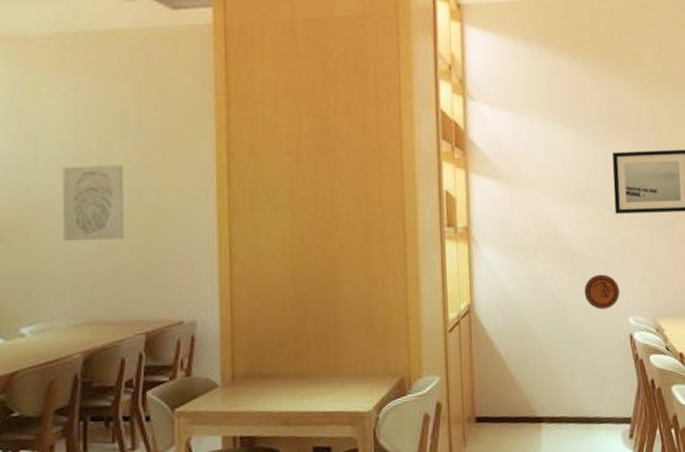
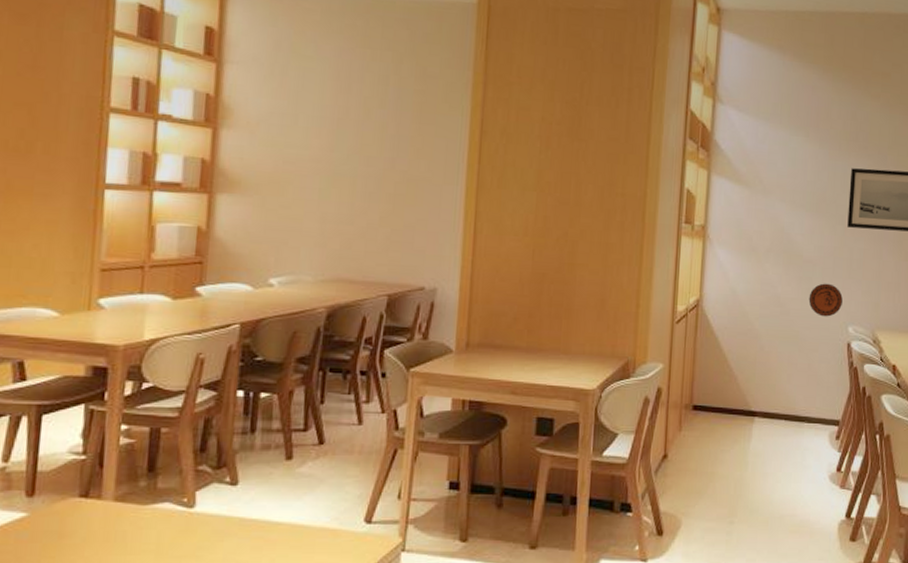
wall art: present [62,165,124,241] -> none [316,128,380,203]

